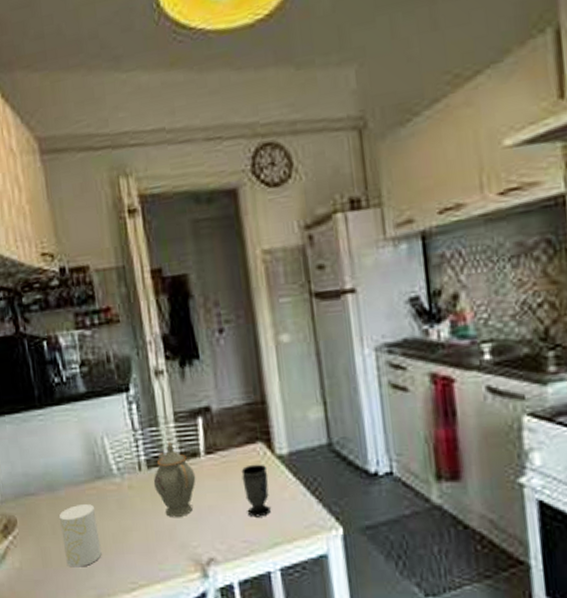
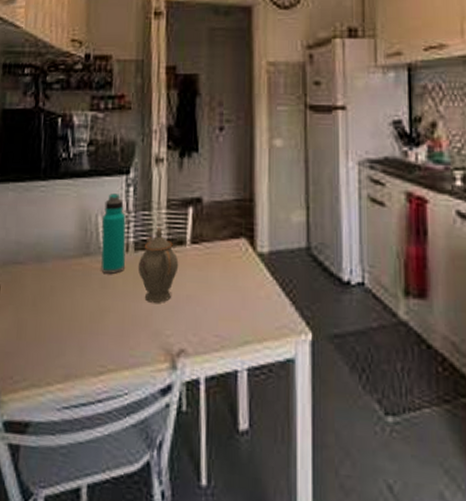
cup: present [58,503,102,568] -> none [40,278,78,344]
water bottle: none [108,413,140,494] -> present [101,194,126,274]
cup: present [241,464,271,517] -> none [222,259,247,313]

